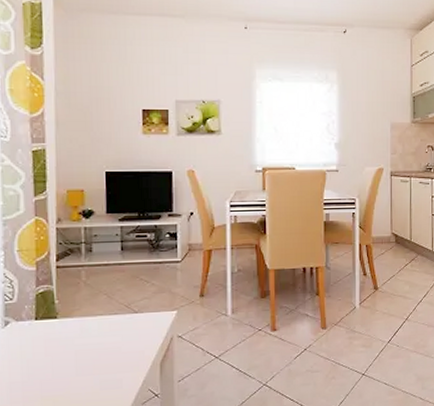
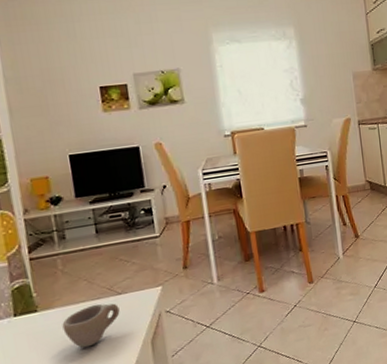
cup: none [78,319,134,361] -> present [62,303,120,349]

